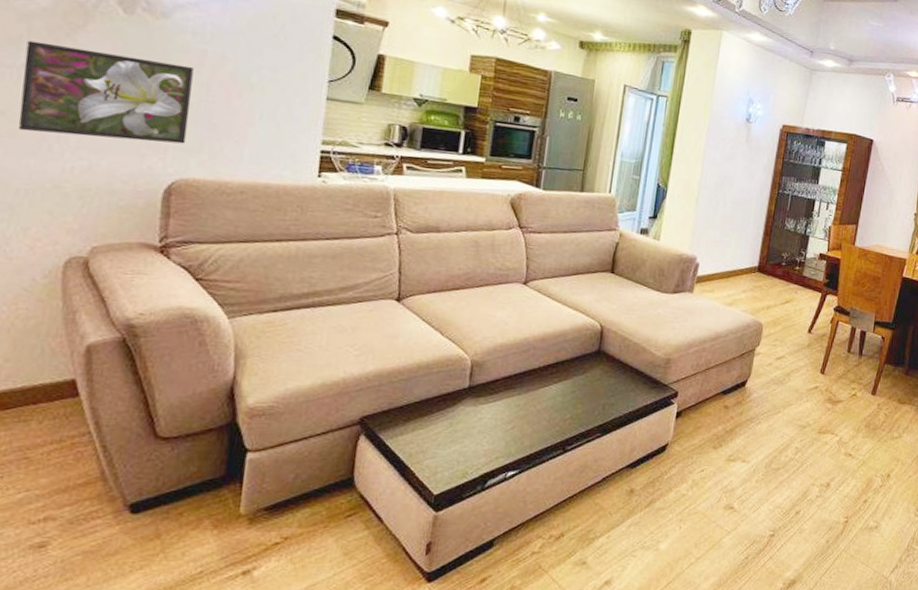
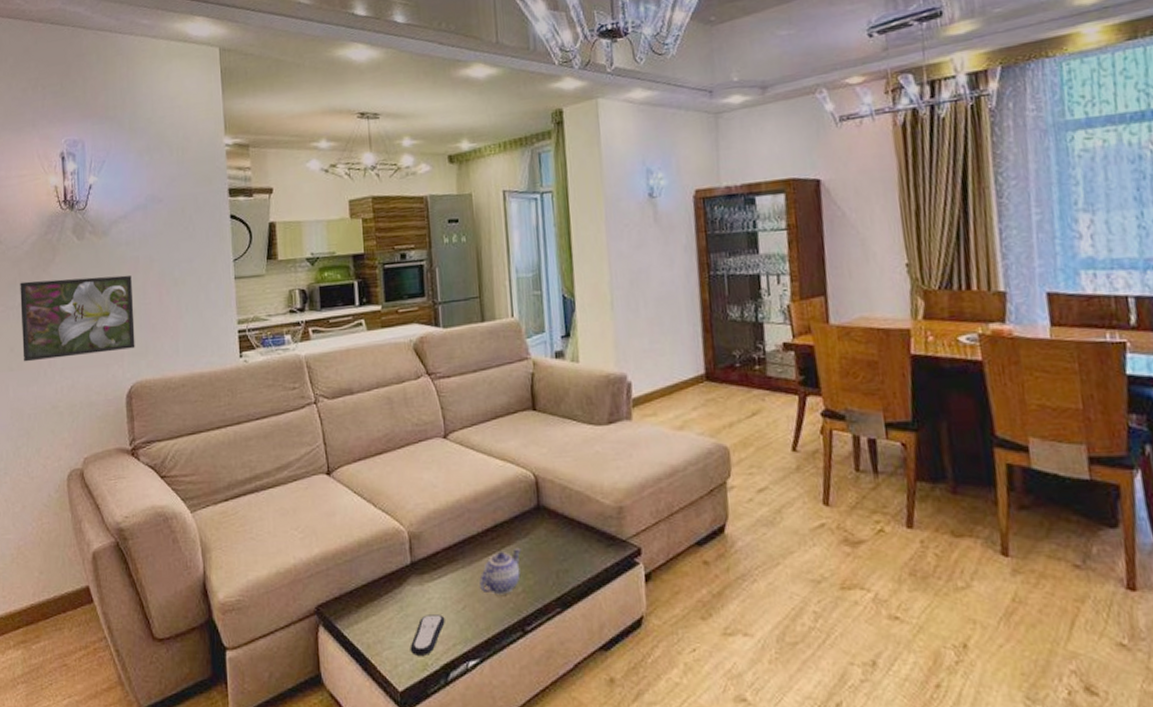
remote control: none [452,431,493,465] -> present [410,614,445,656]
teapot: none [532,383,576,420] -> present [479,549,521,595]

